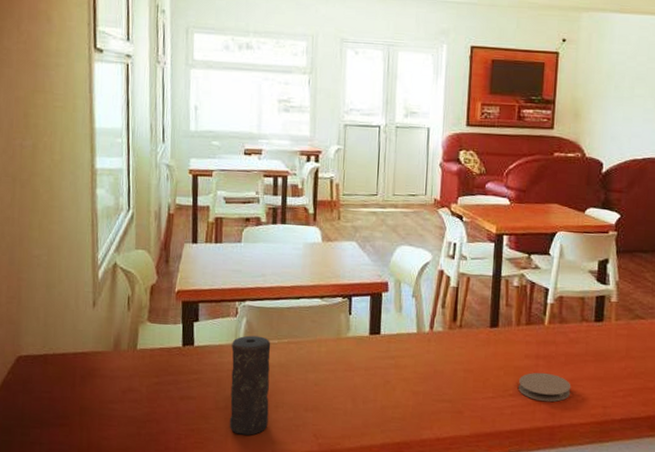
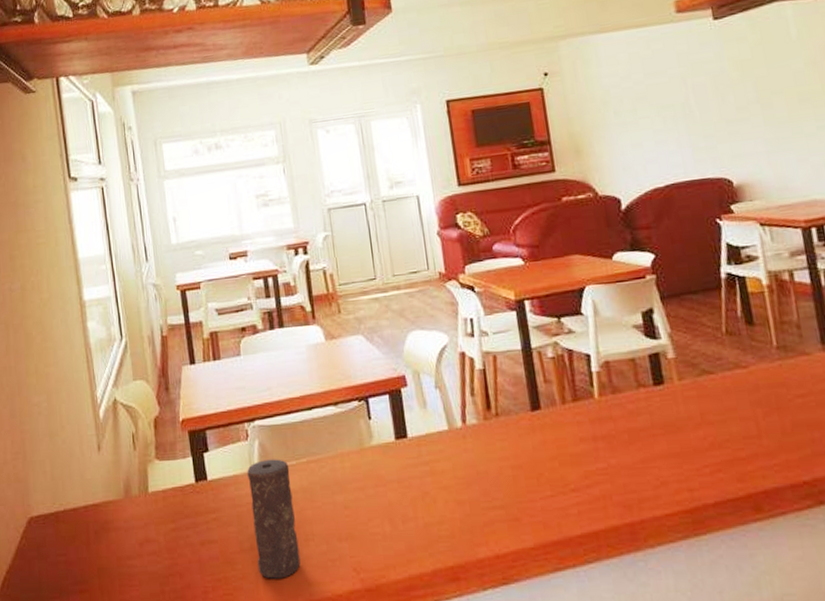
coaster: present [519,372,571,402] -> none [579,456,646,493]

